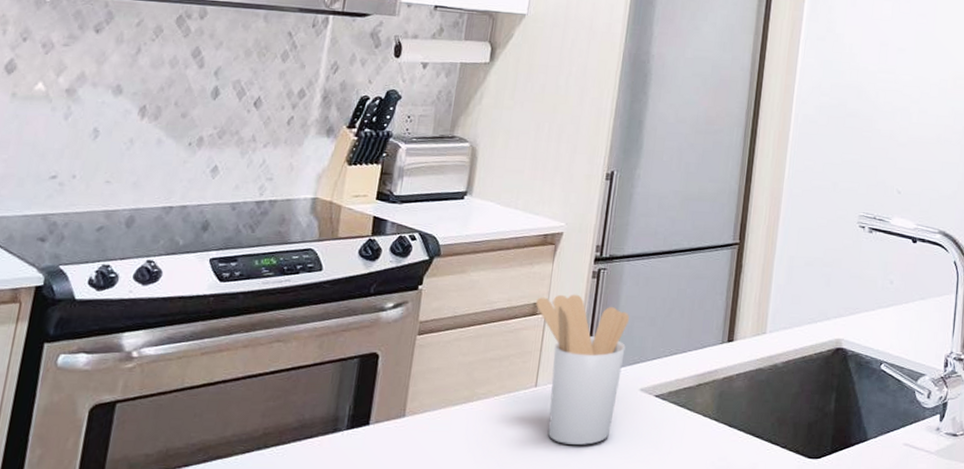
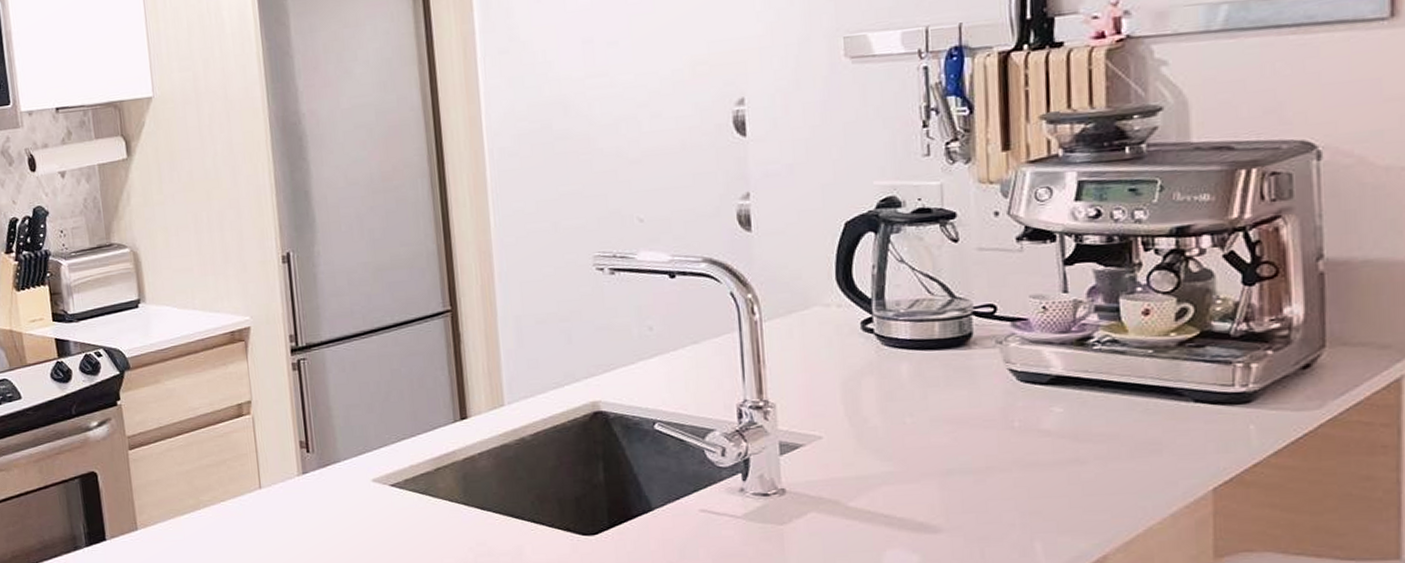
utensil holder: present [536,294,630,445] -> none [239,389,350,543]

